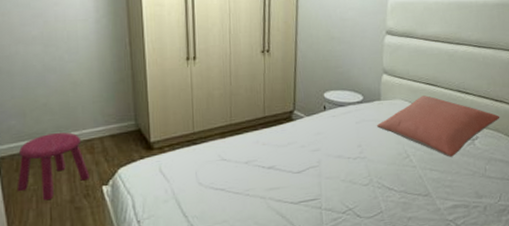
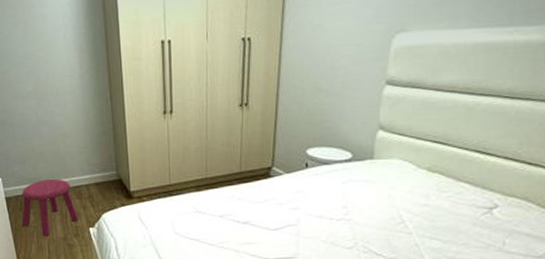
pillow: present [376,95,500,157] -> none [366,155,533,226]

